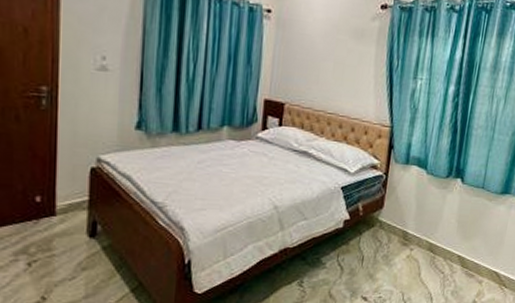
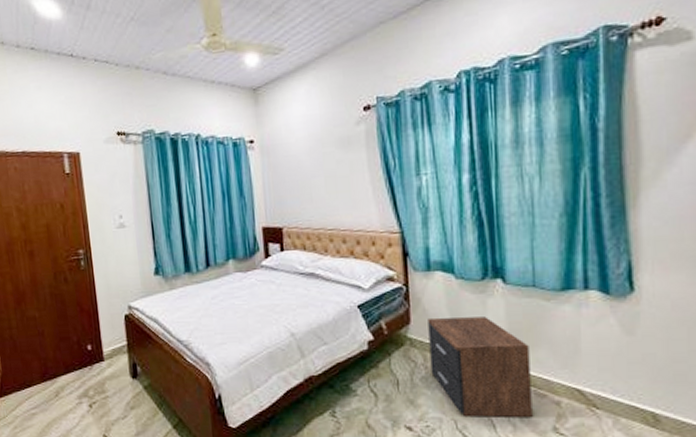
nightstand: none [392,206,470,292] -> present [428,316,533,417]

